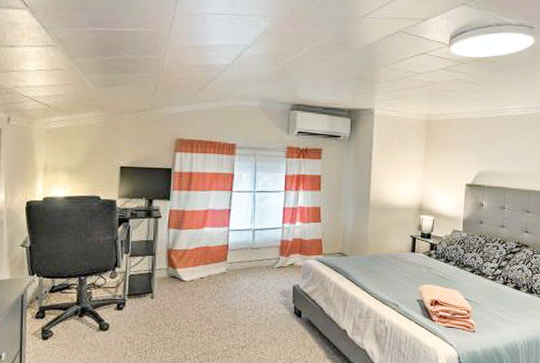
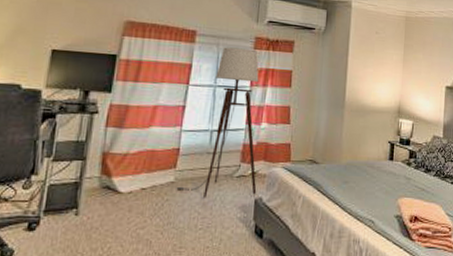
floor lamp: none [228,157,294,285] -> present [176,47,259,198]

